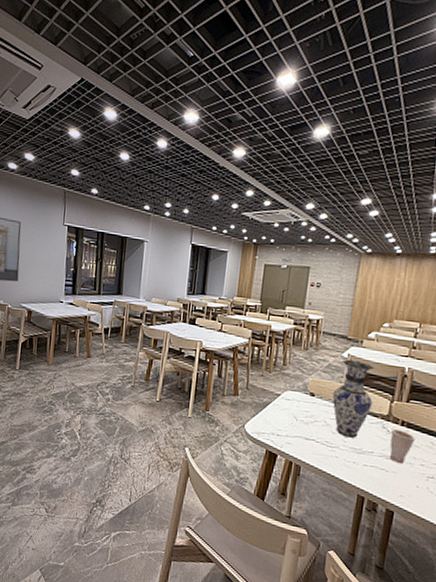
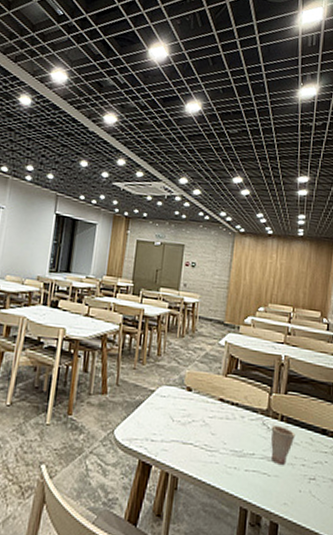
vase: present [332,359,375,438] -> none [210,347,252,439]

